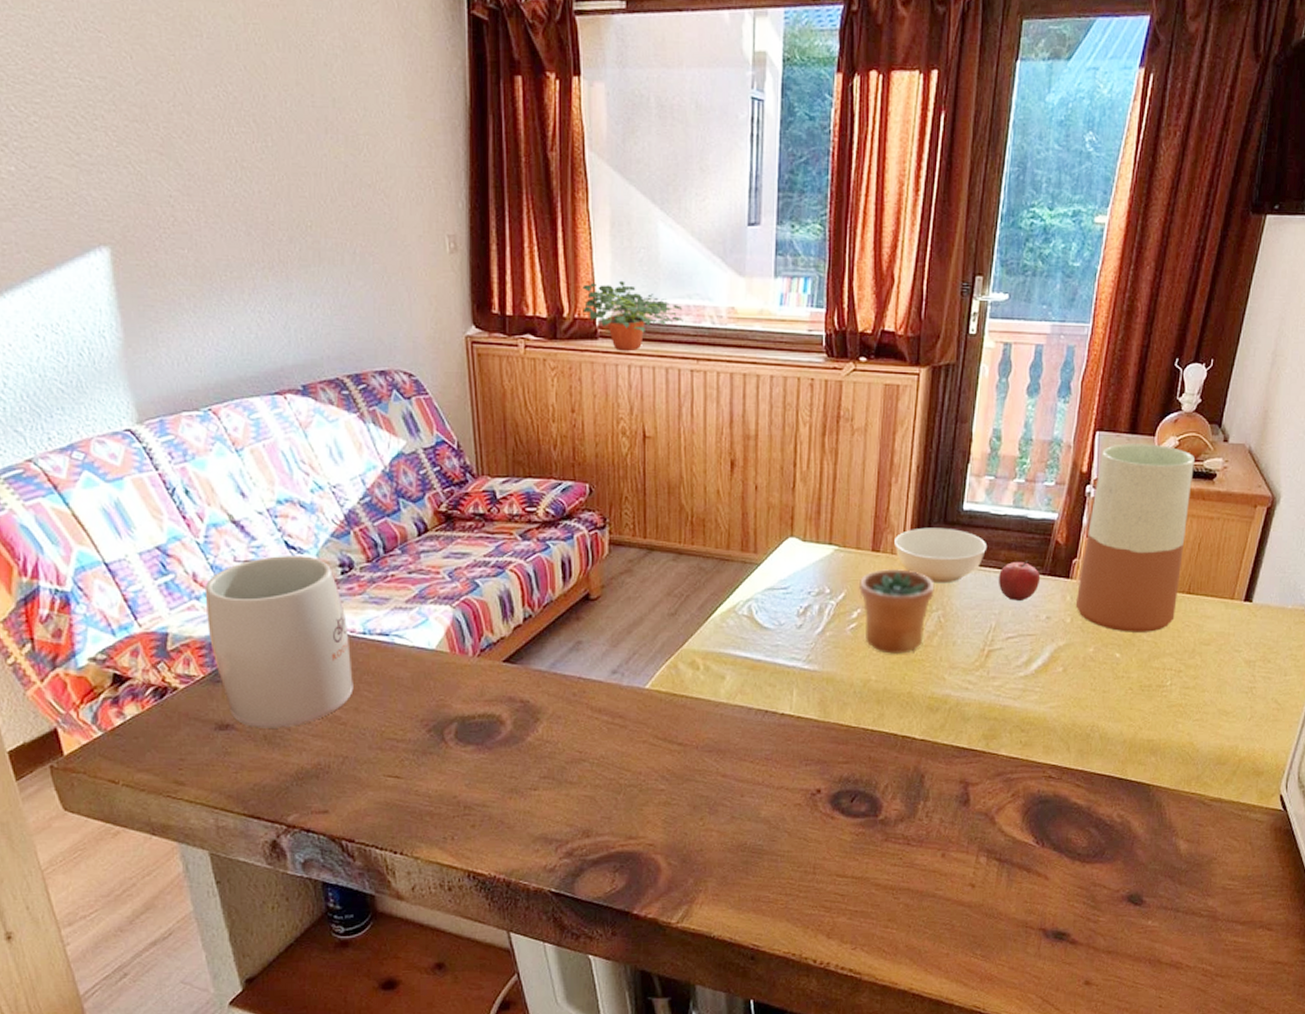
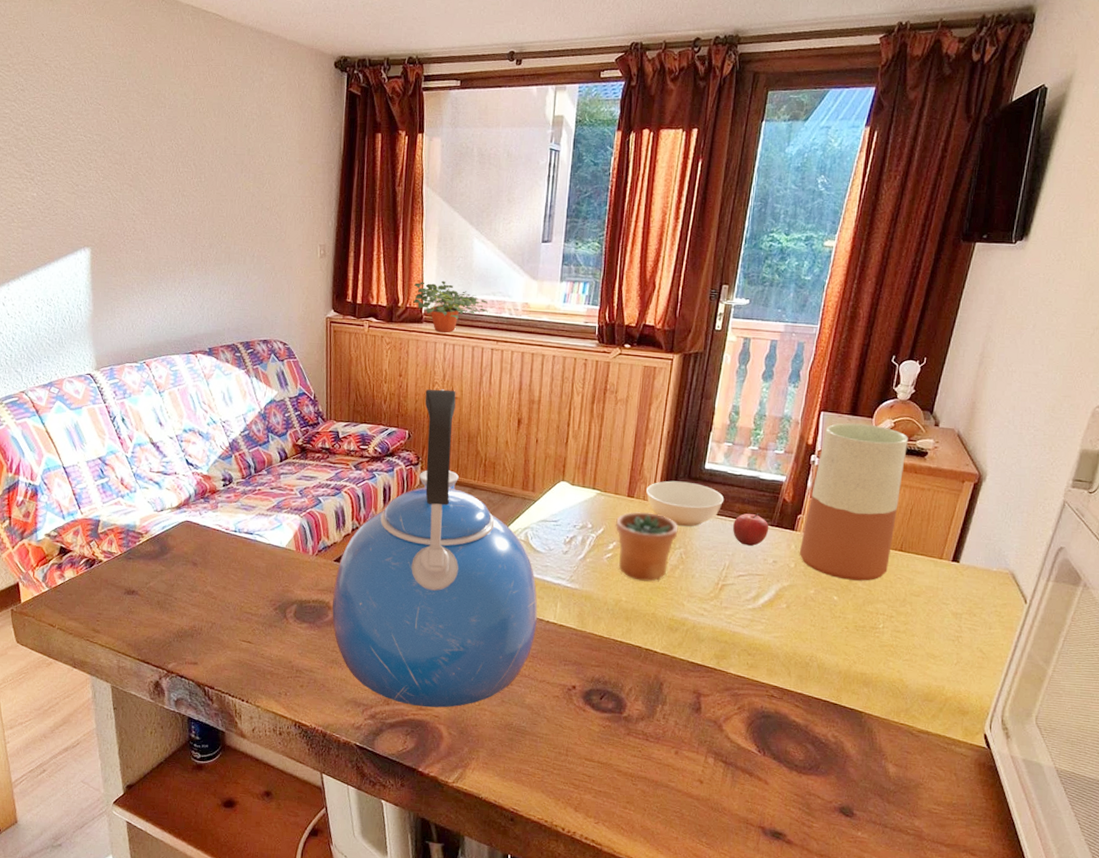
mug: present [204,556,354,728] -> none [127,469,225,597]
kettle: none [505,427,769,835] -> present [332,389,538,708]

